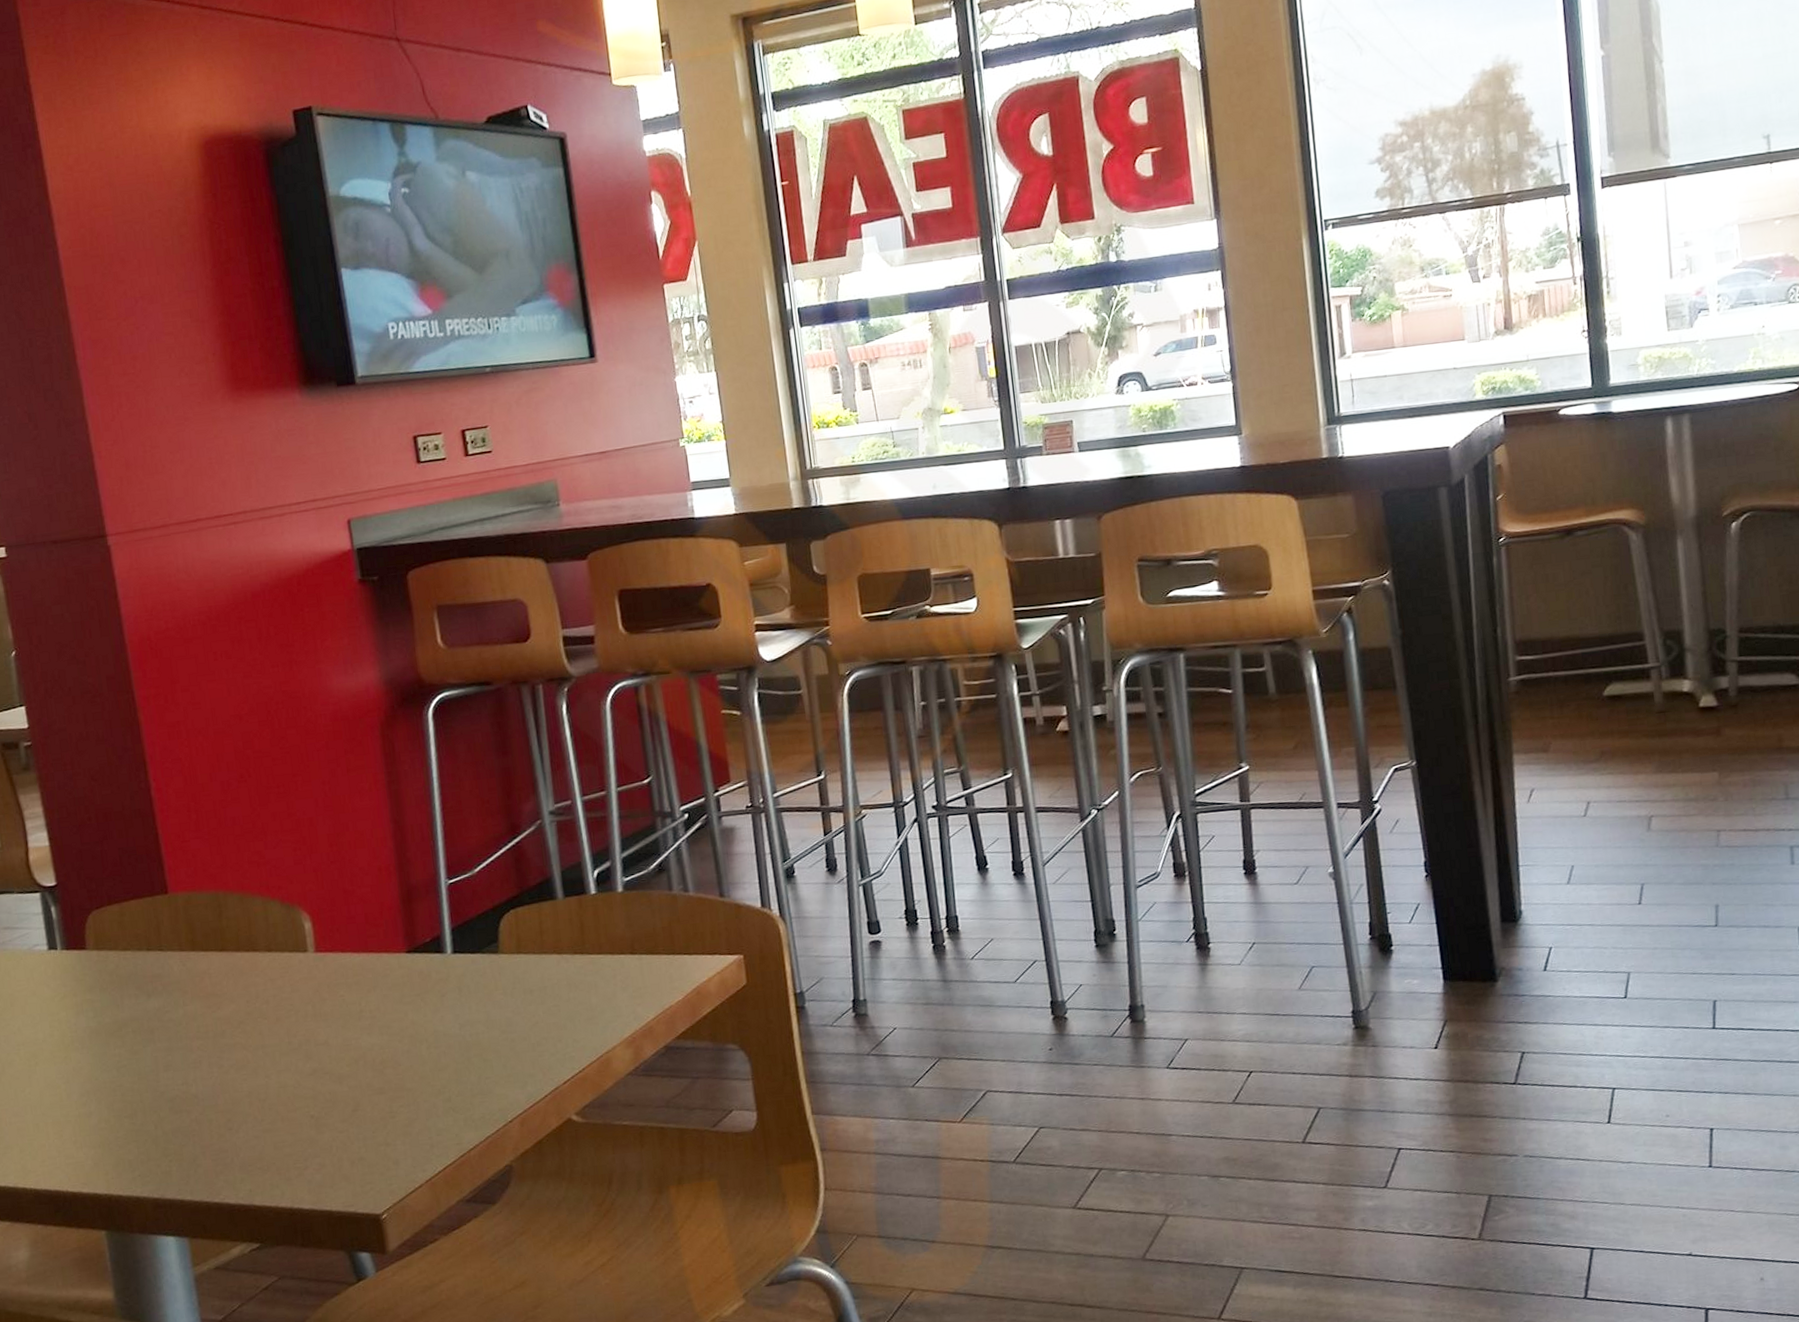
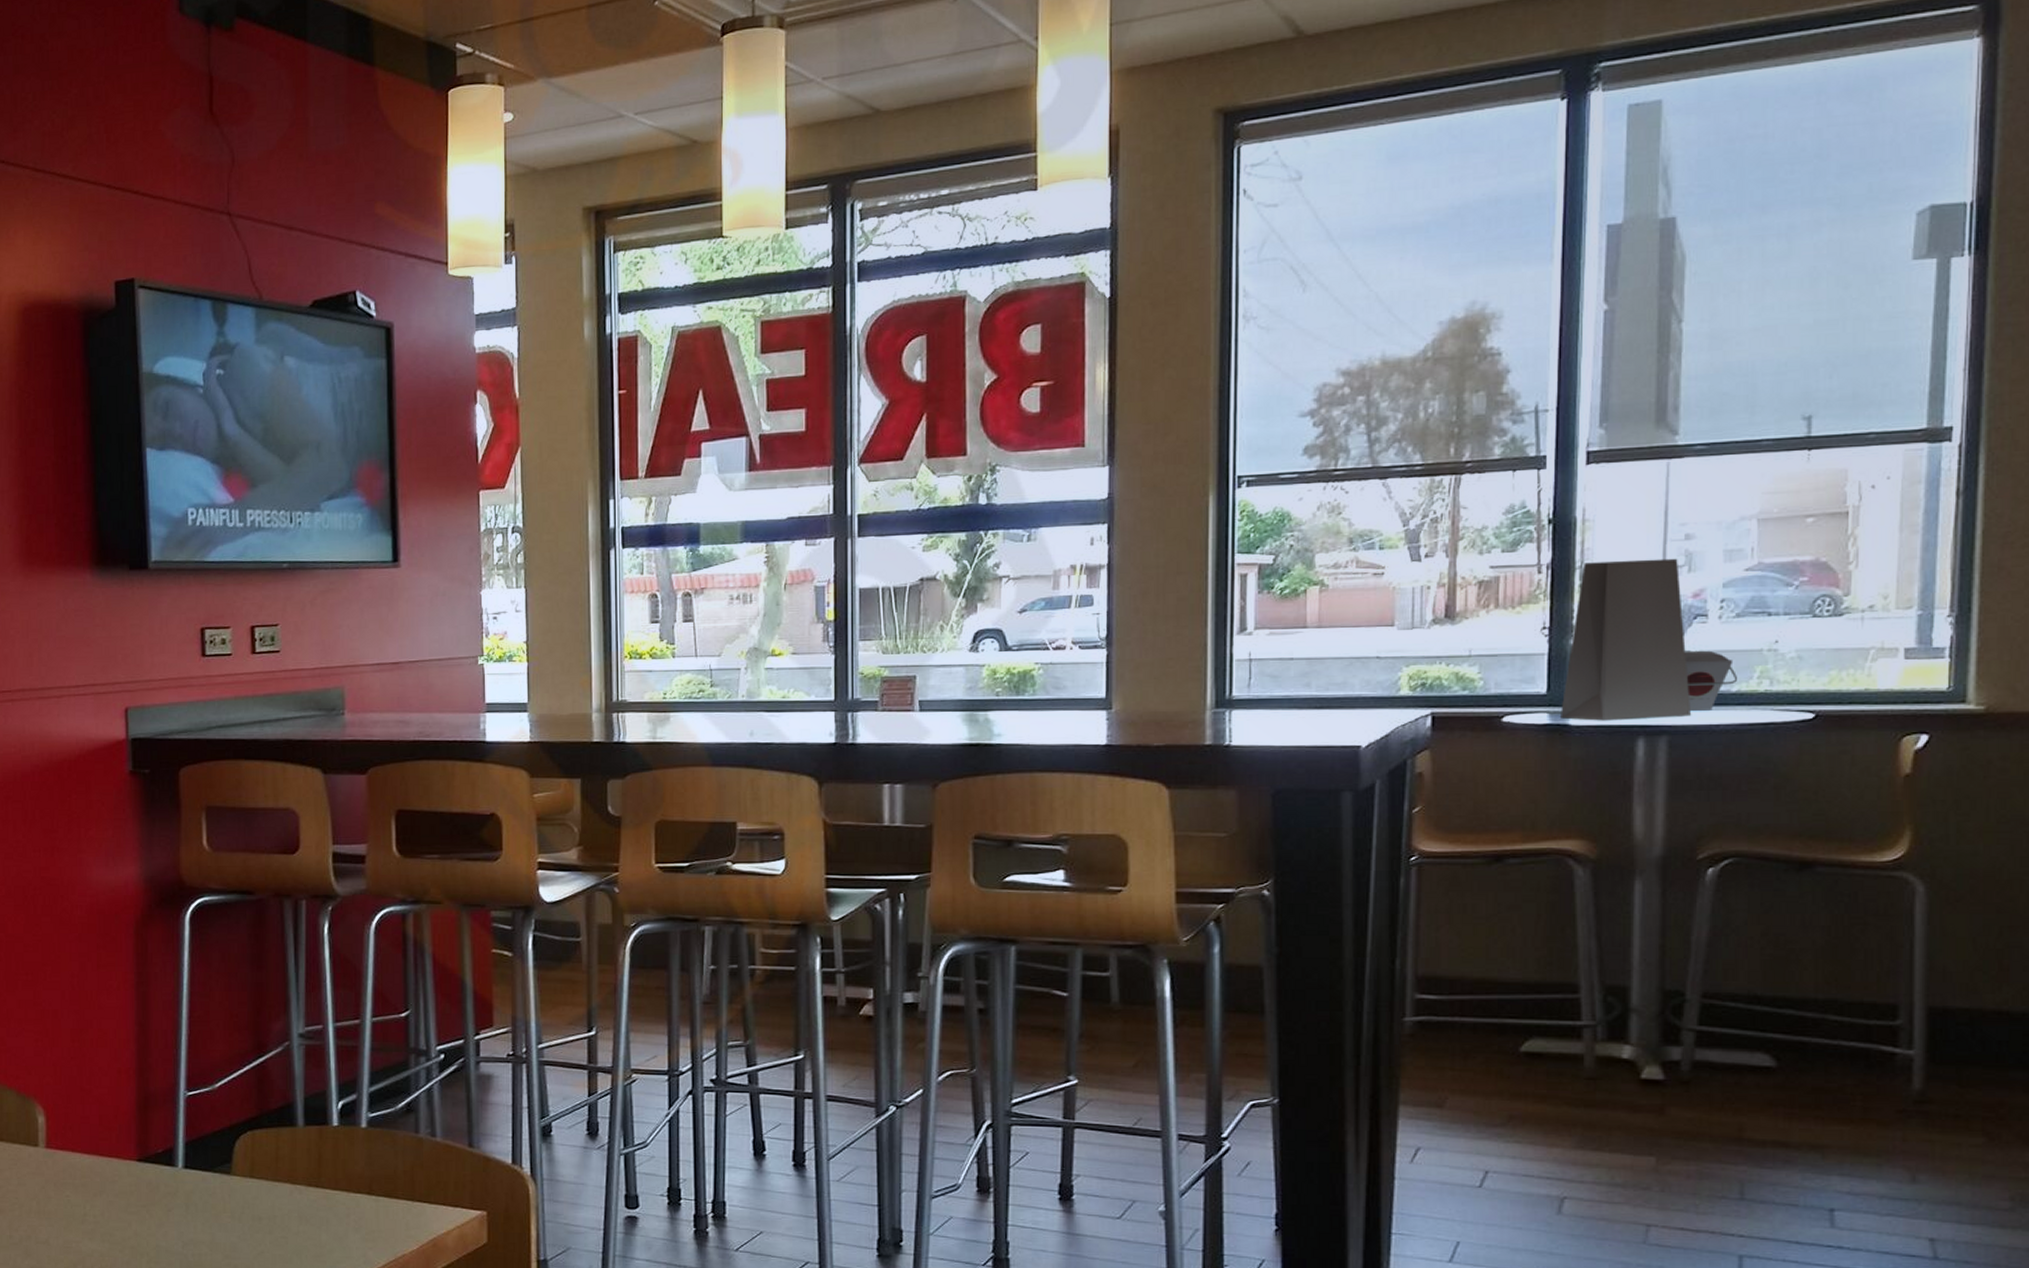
paper bag: none [1604,263,1705,408] -> present [1561,558,1691,721]
takeout container: none [1694,338,1737,392] -> present [1684,650,1737,712]

